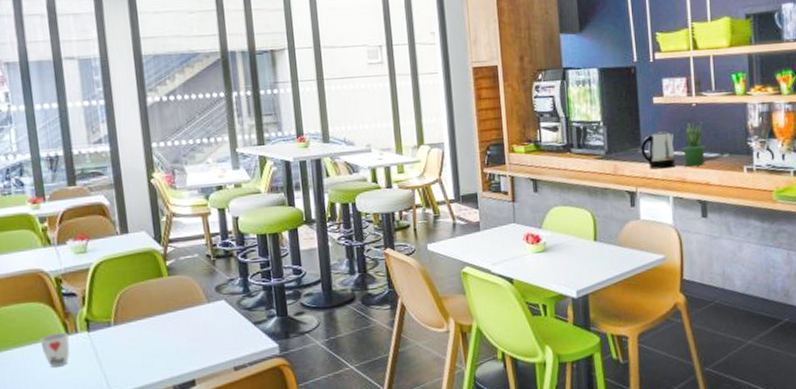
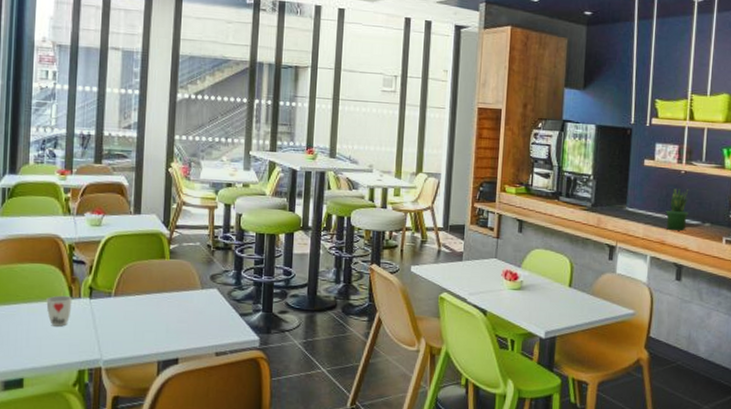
kettle: present [641,130,675,169] -> none [626,192,659,229]

